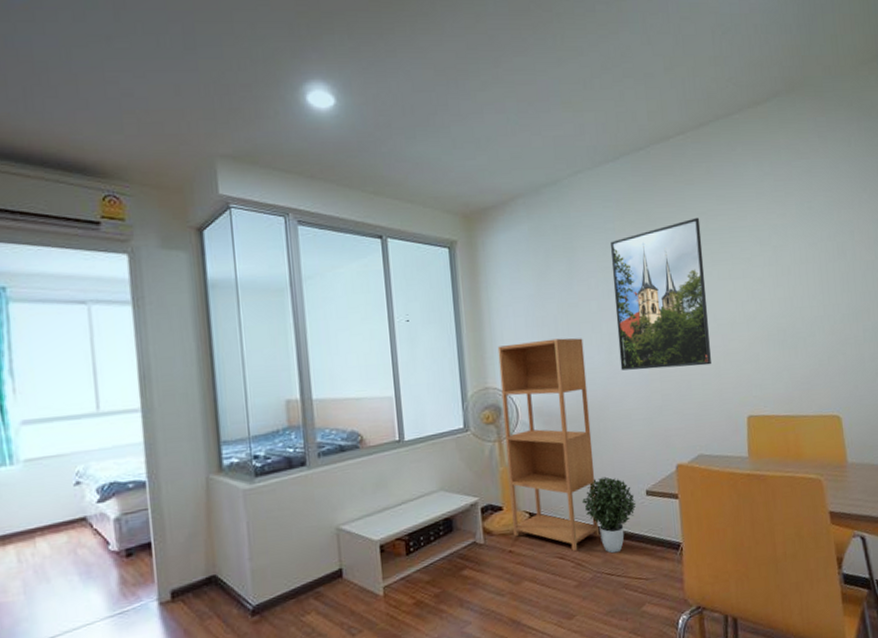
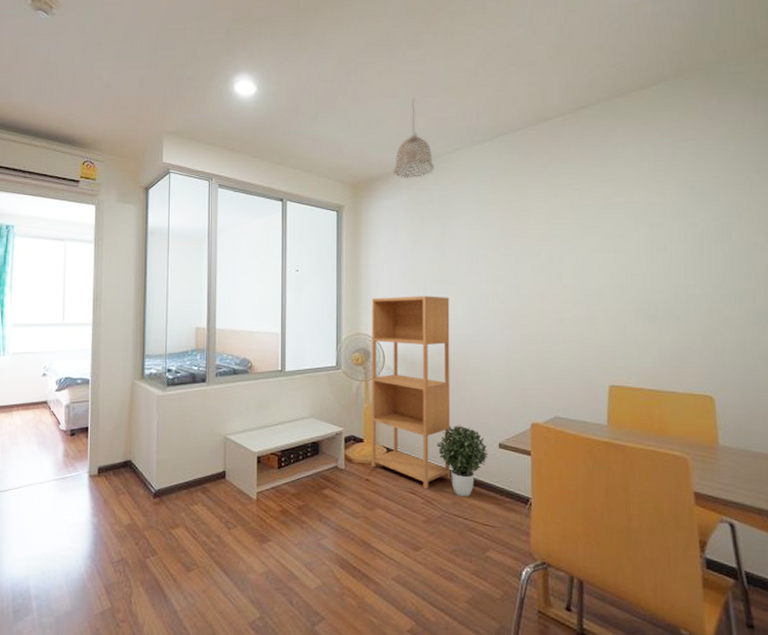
pendant lamp: none [509,113,555,207] -> present [393,98,434,179]
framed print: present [610,217,711,371] -> none [482,193,575,333]

